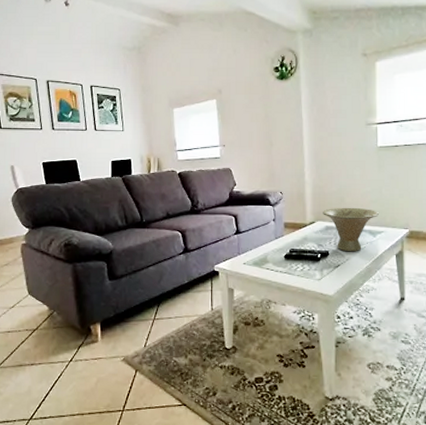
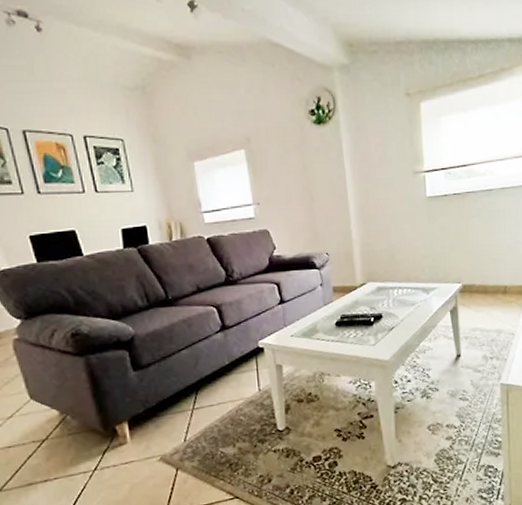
bowl: present [323,207,379,252] -> none [373,264,431,313]

